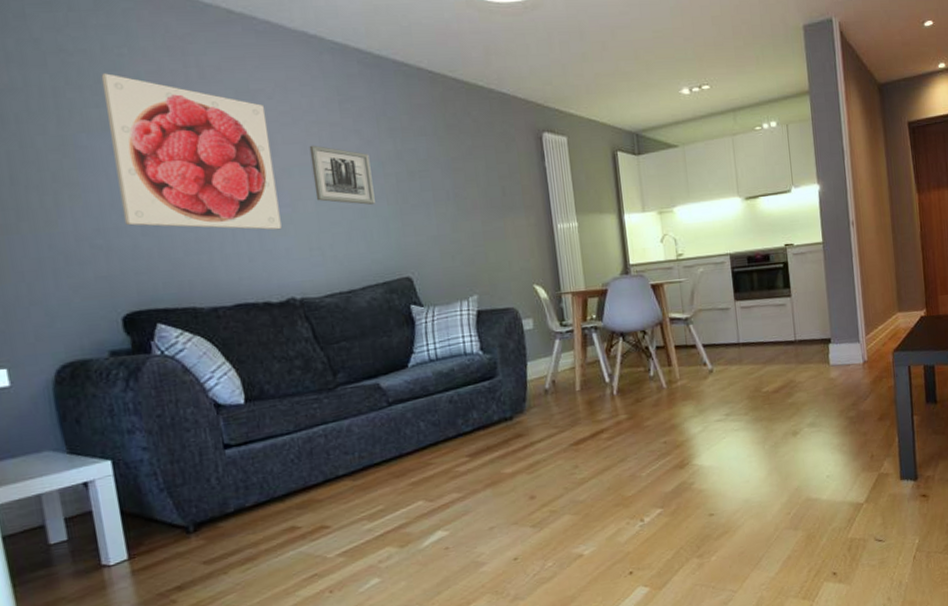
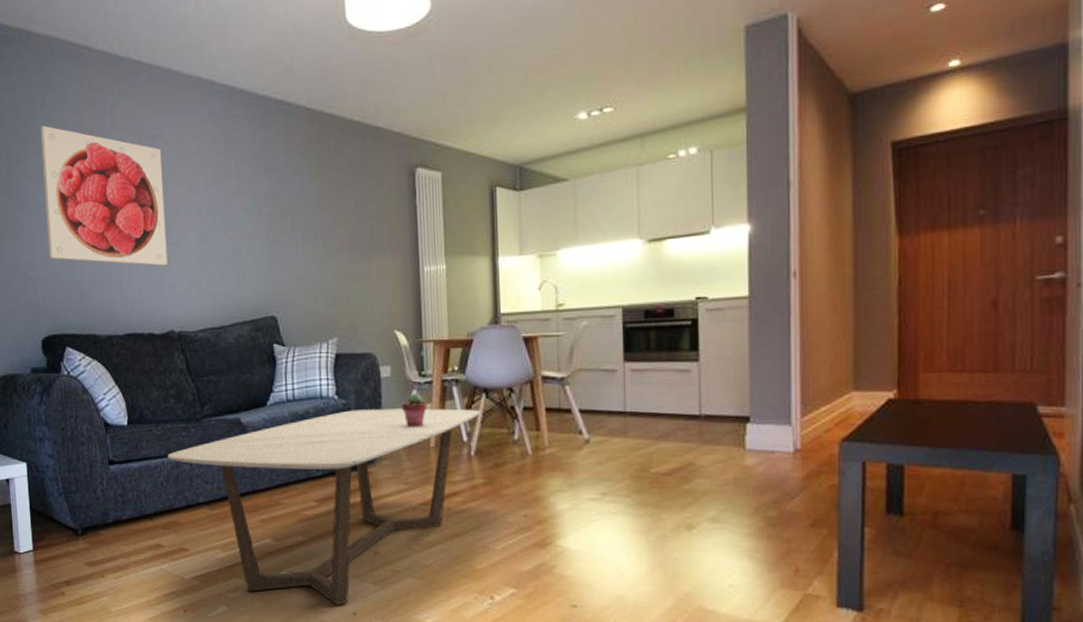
coffee table: none [297,352,620,558] -> present [168,408,481,605]
wall art: present [309,145,375,205] -> none [195,185,249,244]
potted succulent: none [545,342,571,375] -> present [401,393,428,428]

